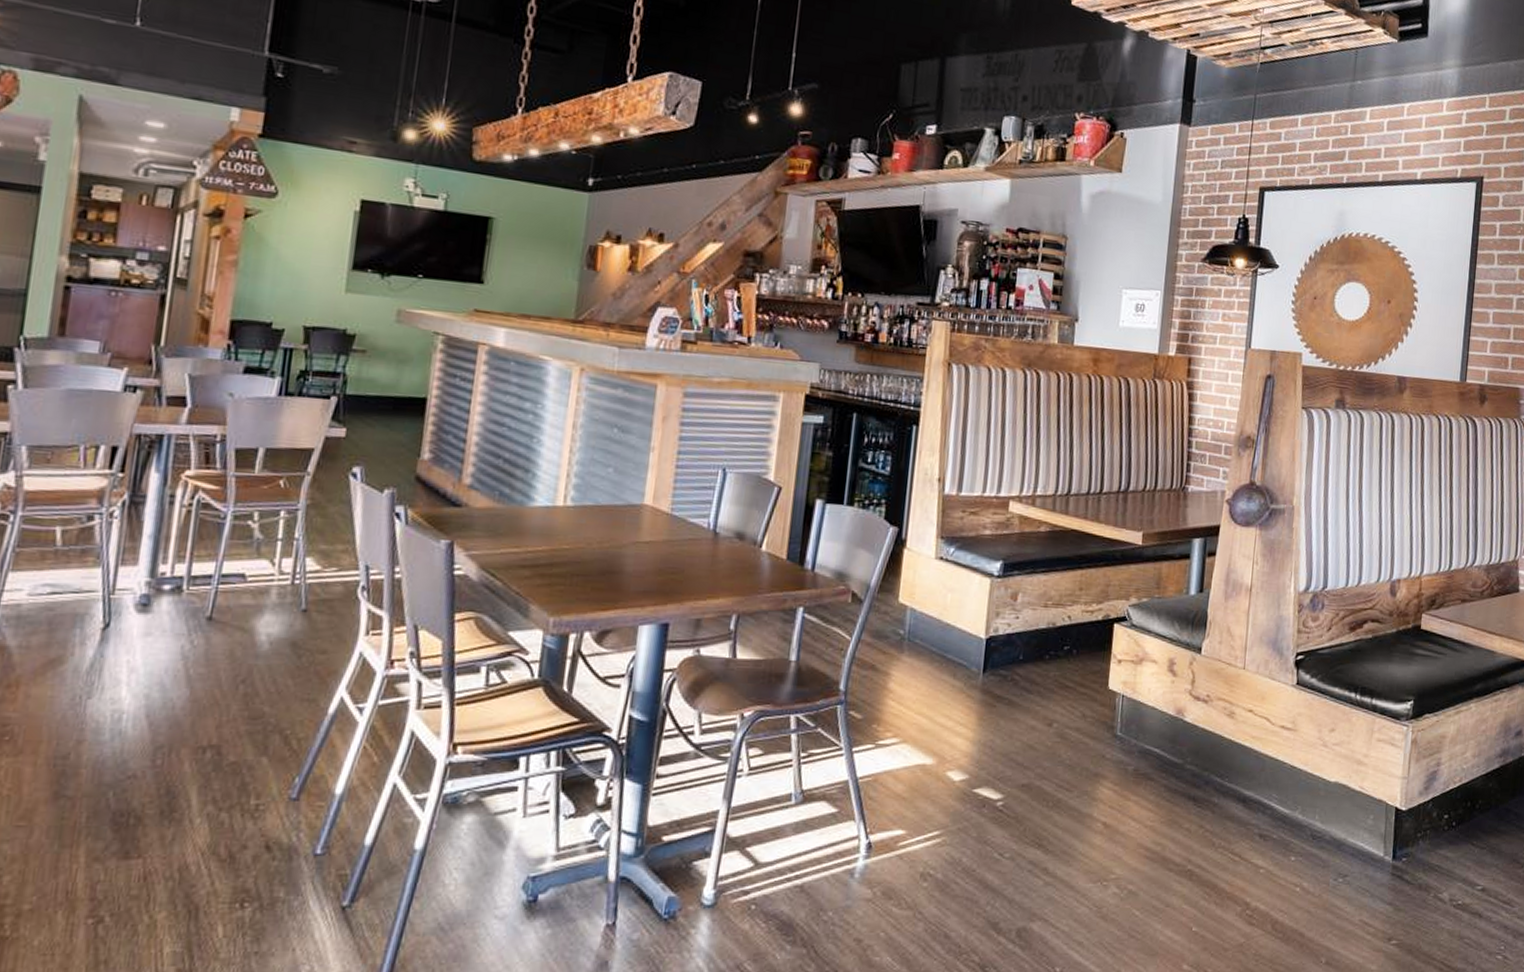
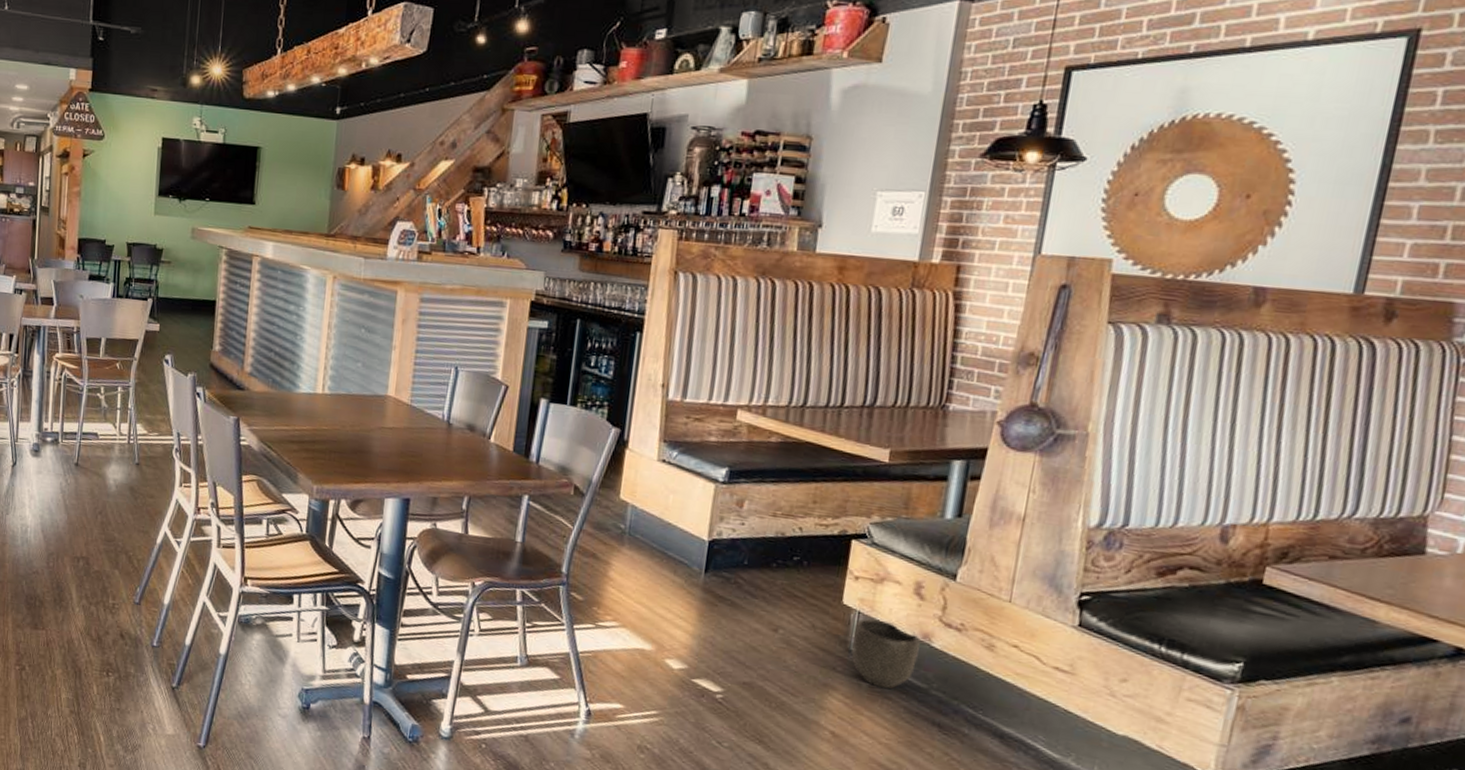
planter: none [1118,700,1175,770] -> present [851,619,921,690]

